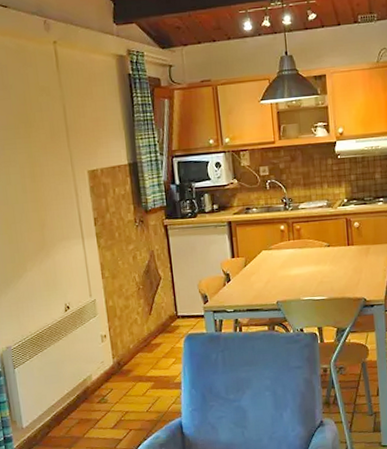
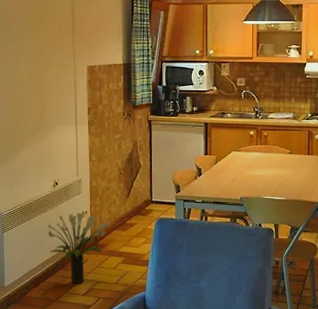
potted plant: none [63,337,134,417] -> present [47,212,110,284]

